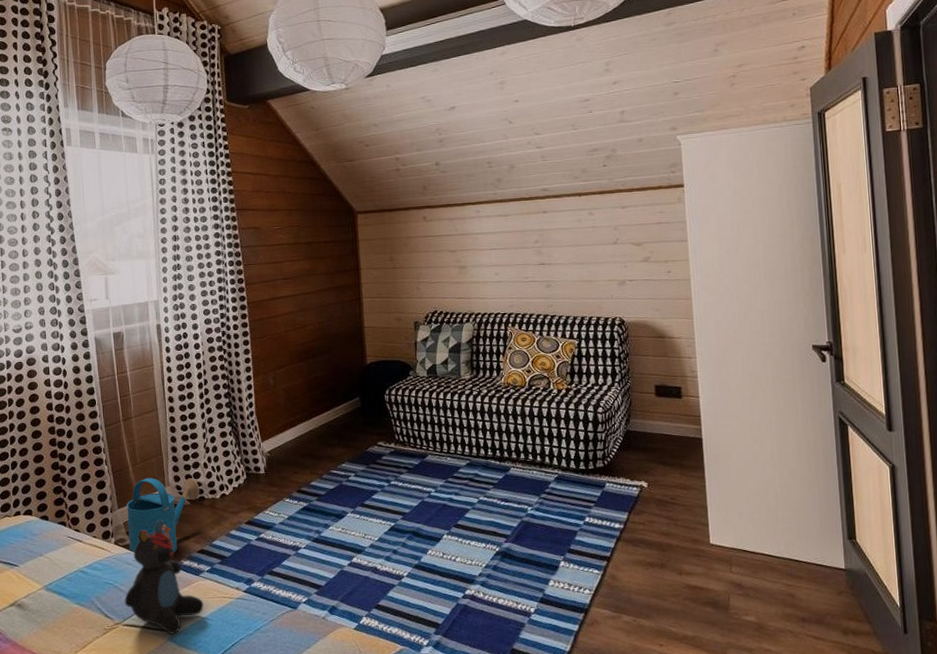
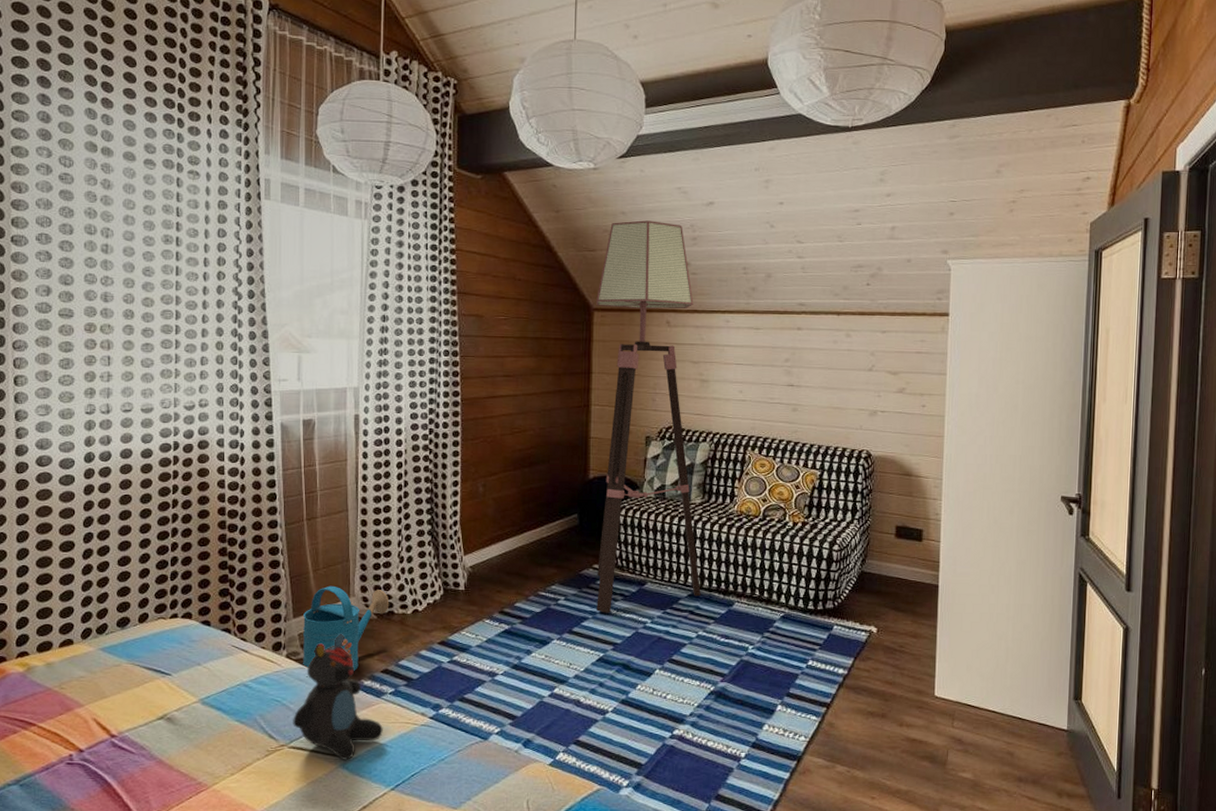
floor lamp: none [358,128,479,486] -> present [596,220,701,613]

